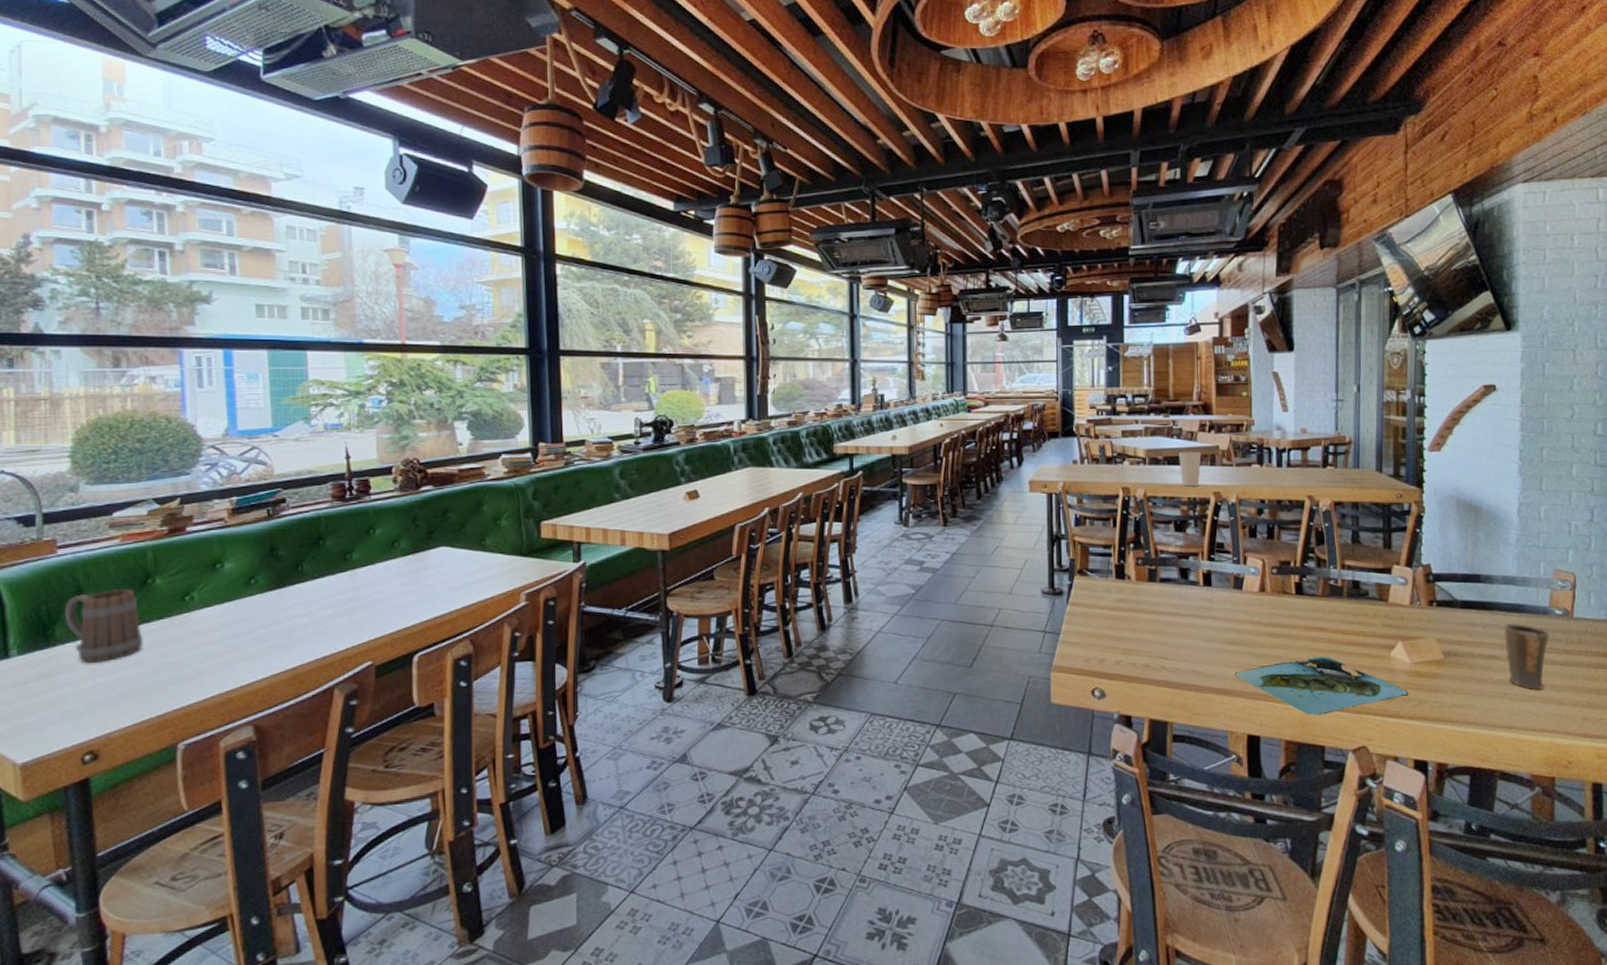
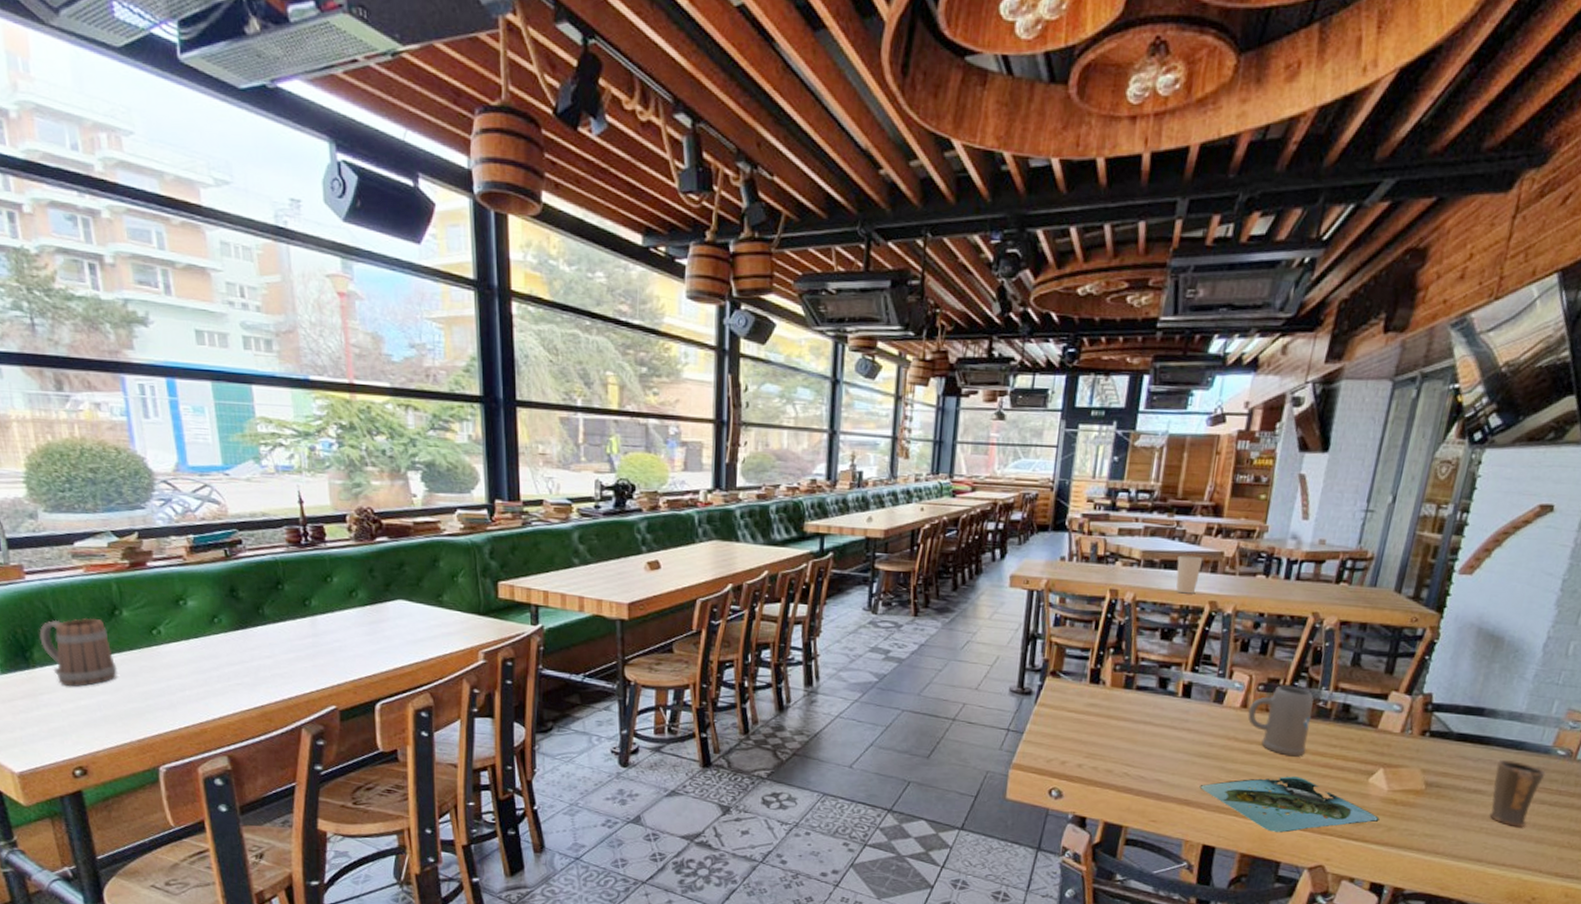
beer mug: none [1267,567,1327,637] -> present [1247,685,1314,757]

